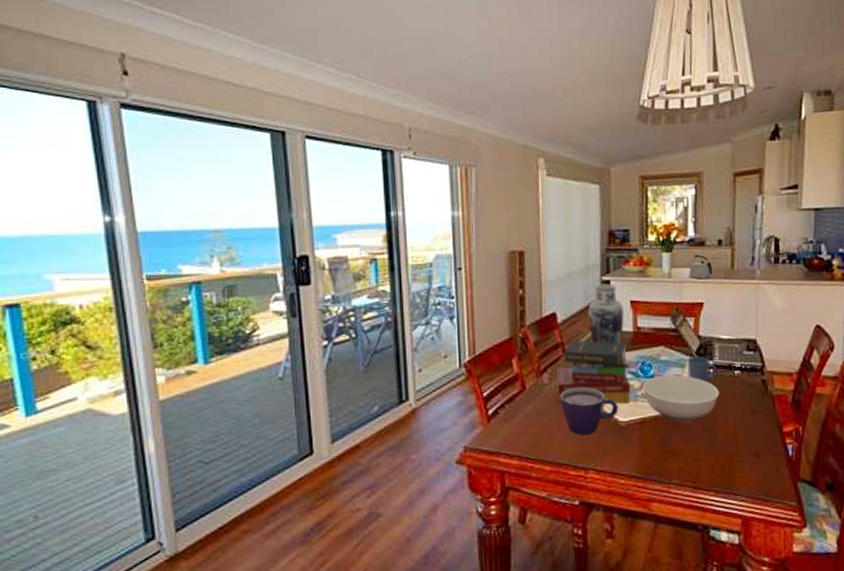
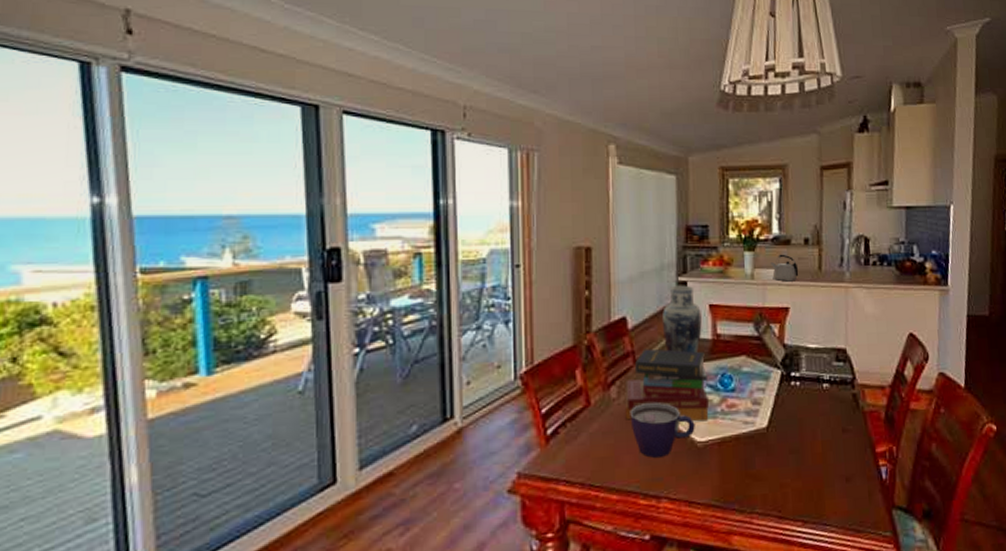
bowl: present [643,375,719,423] -> none [722,388,807,443]
mug: present [687,356,717,383] -> none [771,367,804,398]

